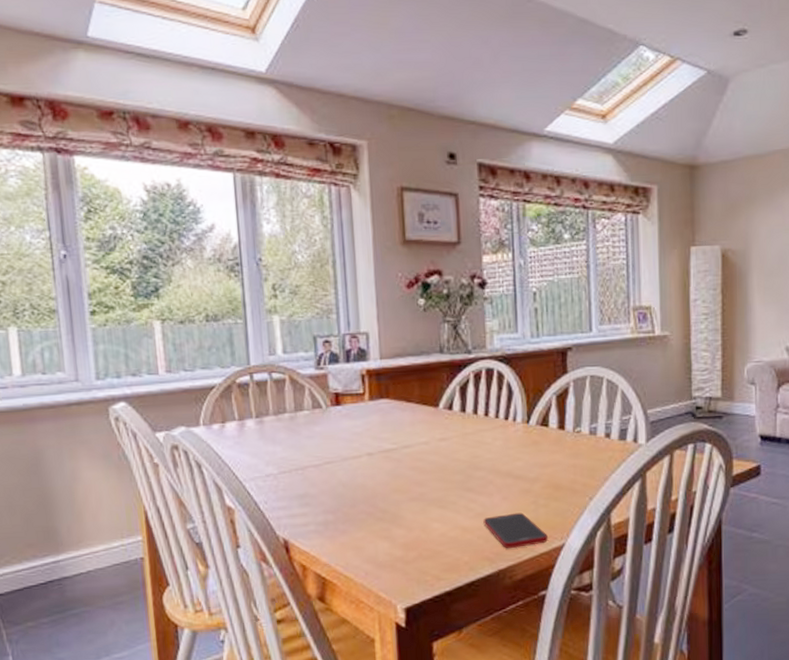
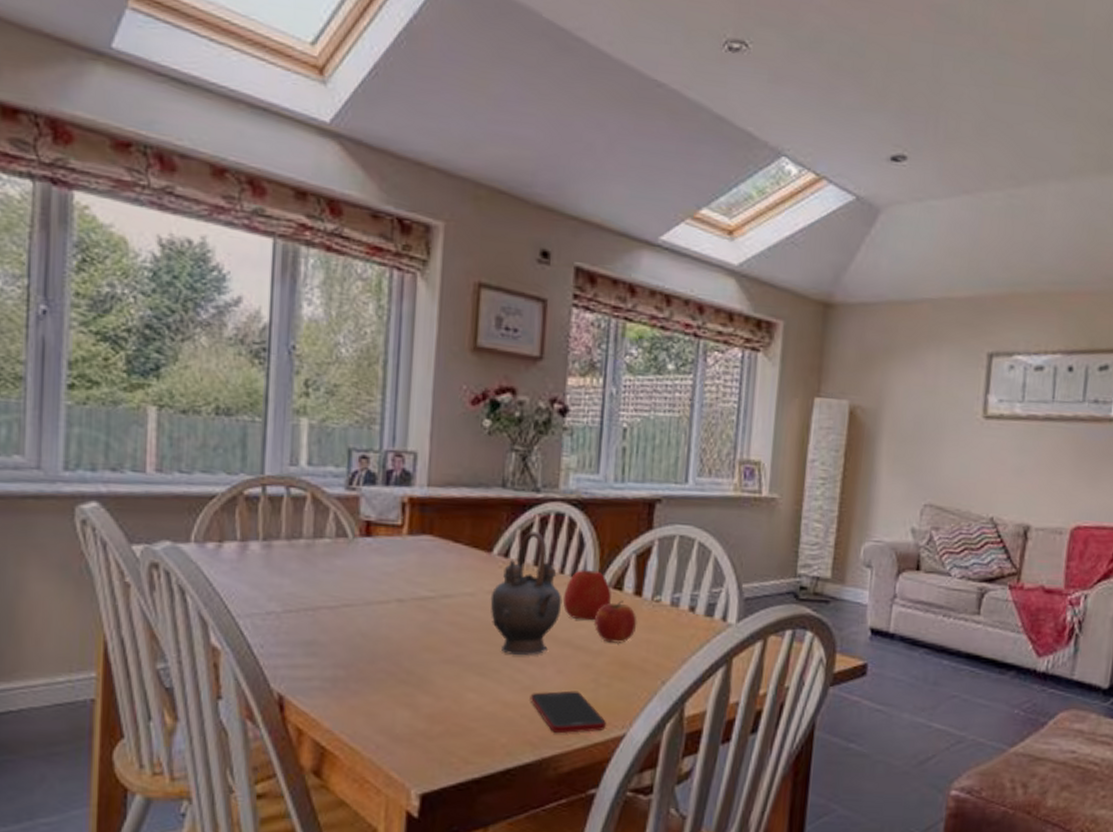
teapot: none [441,386,500,488] -> present [490,531,562,655]
apple: none [501,412,540,455] -> present [563,569,611,621]
fruit: none [528,434,564,470] -> present [595,600,638,643]

